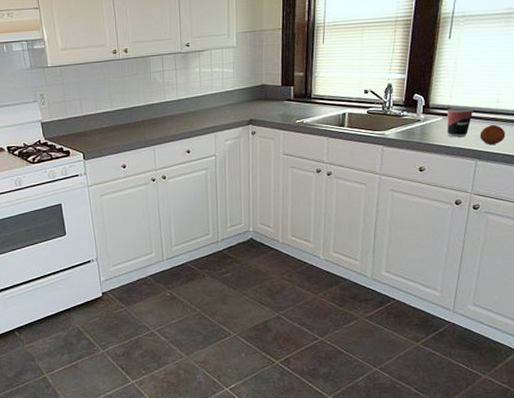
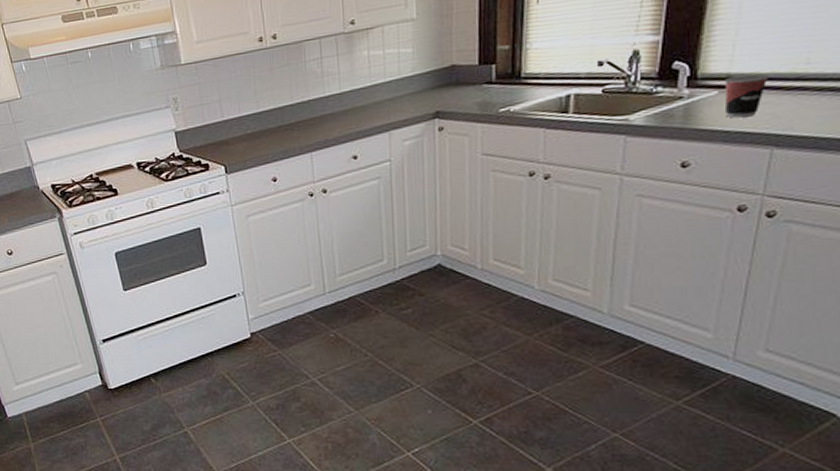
fruit: present [480,125,505,145] -> none [777,96,820,125]

